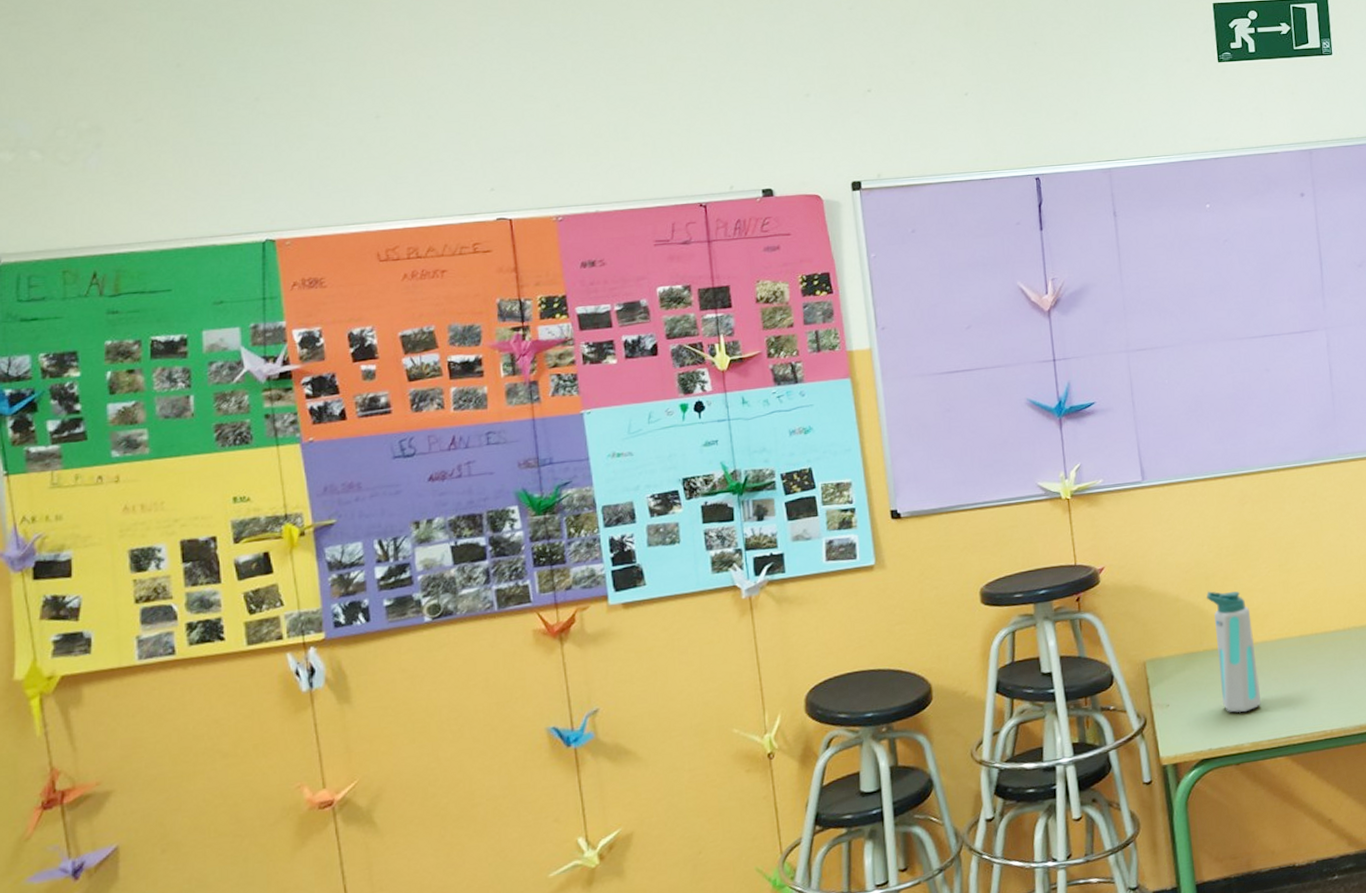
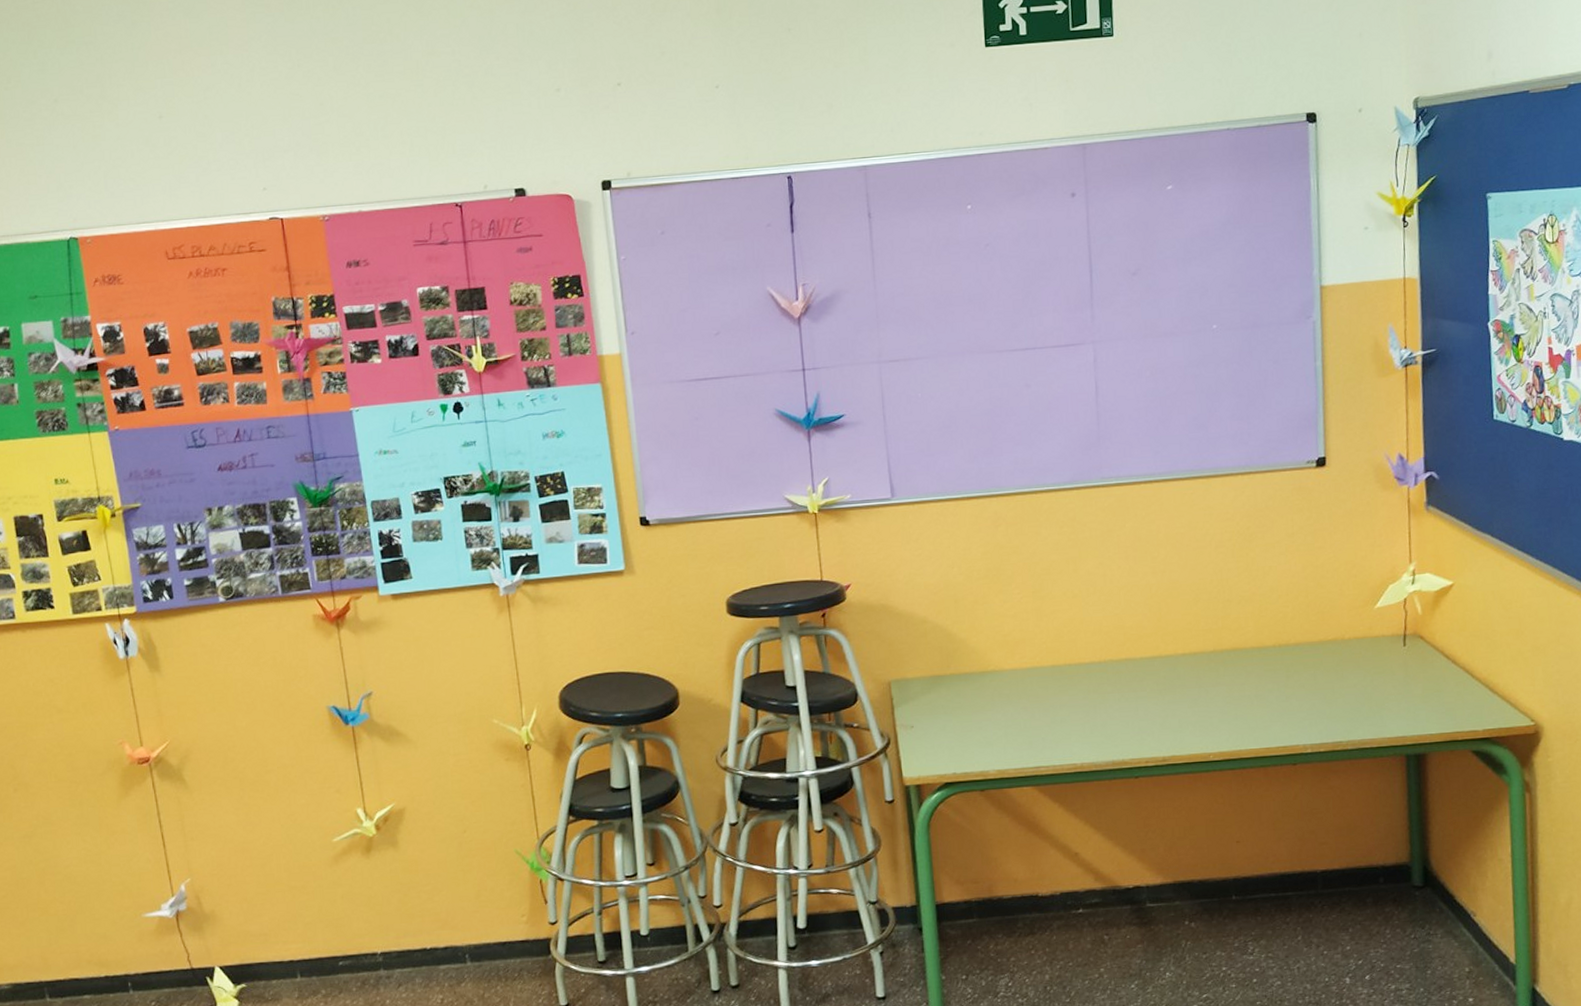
water bottle: present [1206,591,1261,713] -> none [954,614,1008,739]

